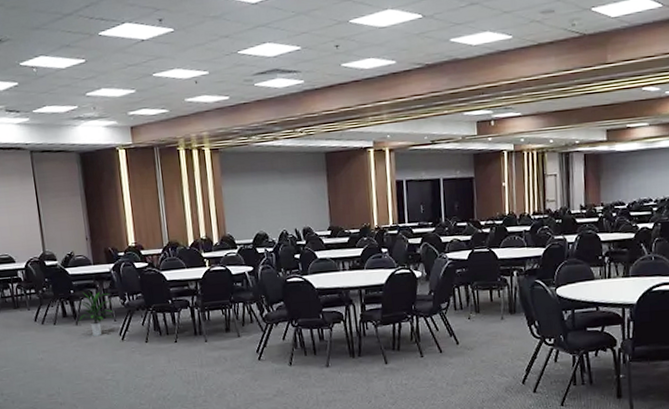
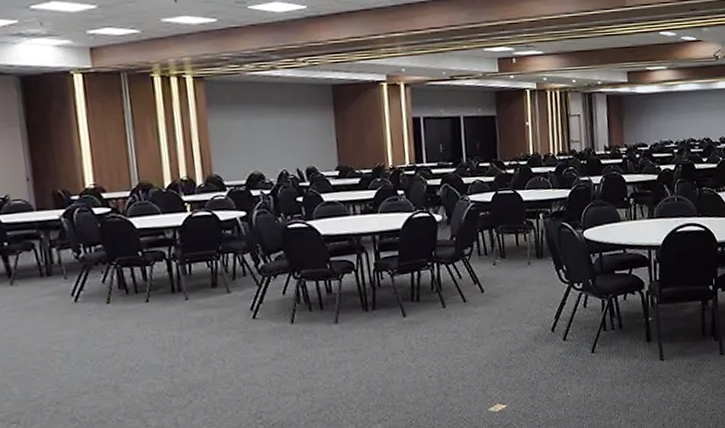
indoor plant: present [78,291,113,336] -> none [14,243,63,298]

